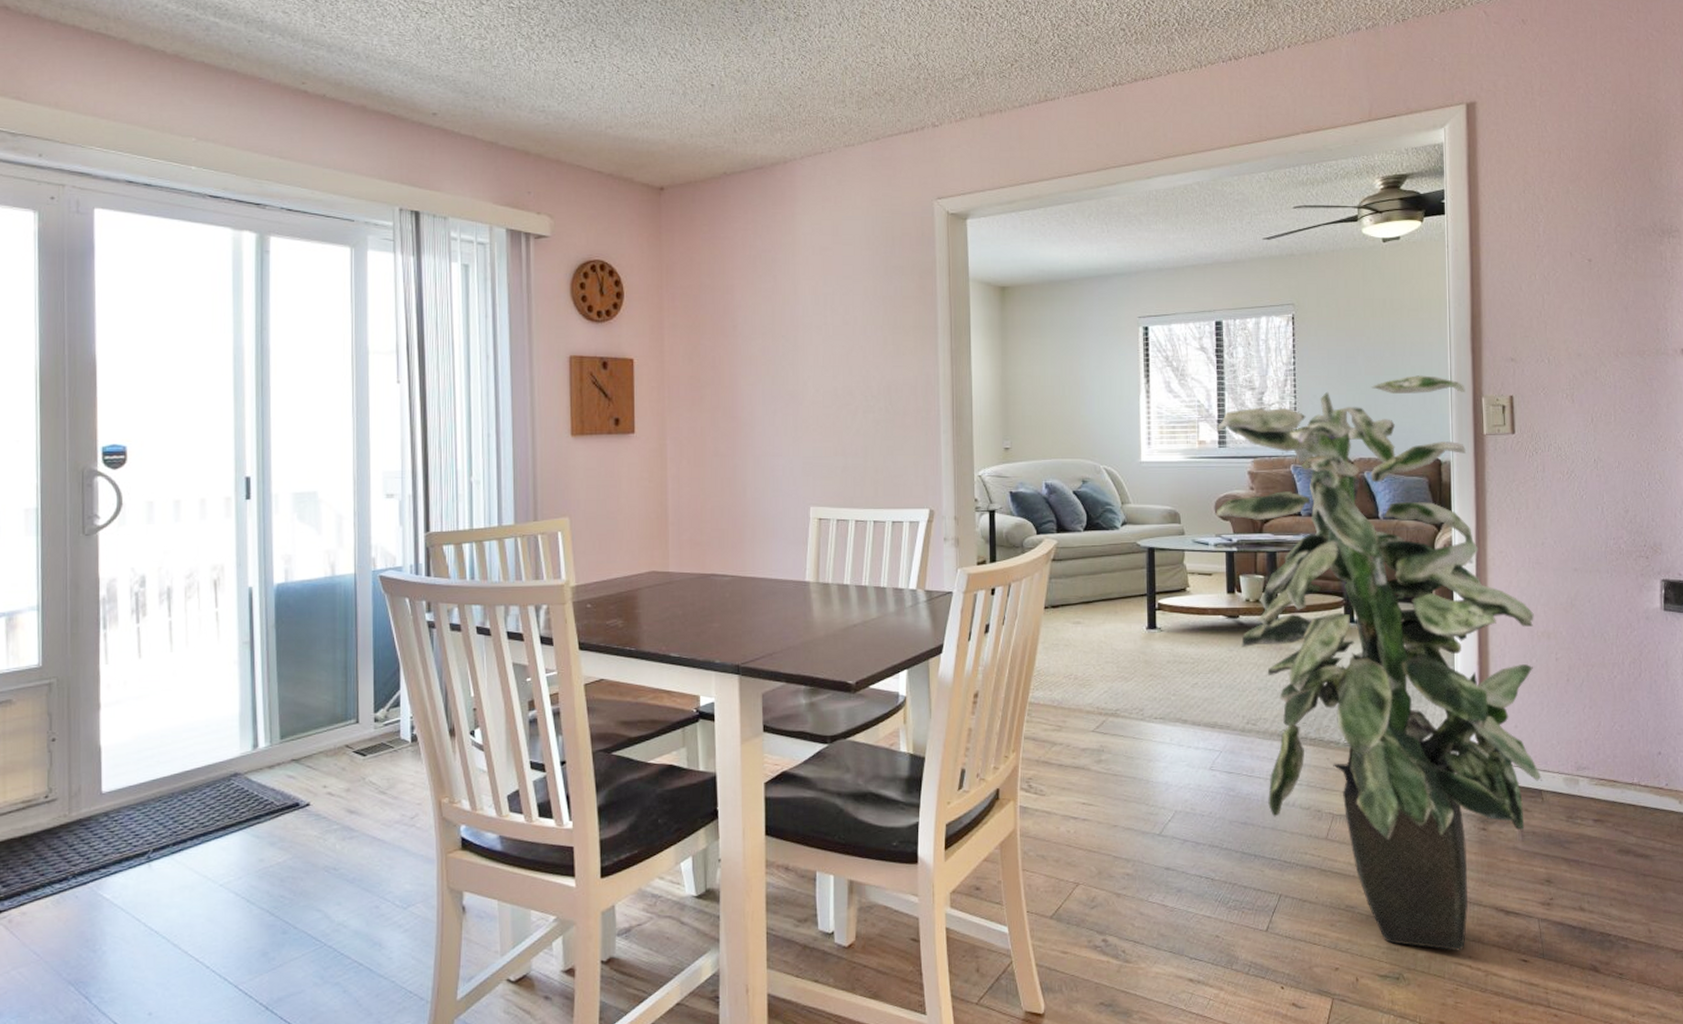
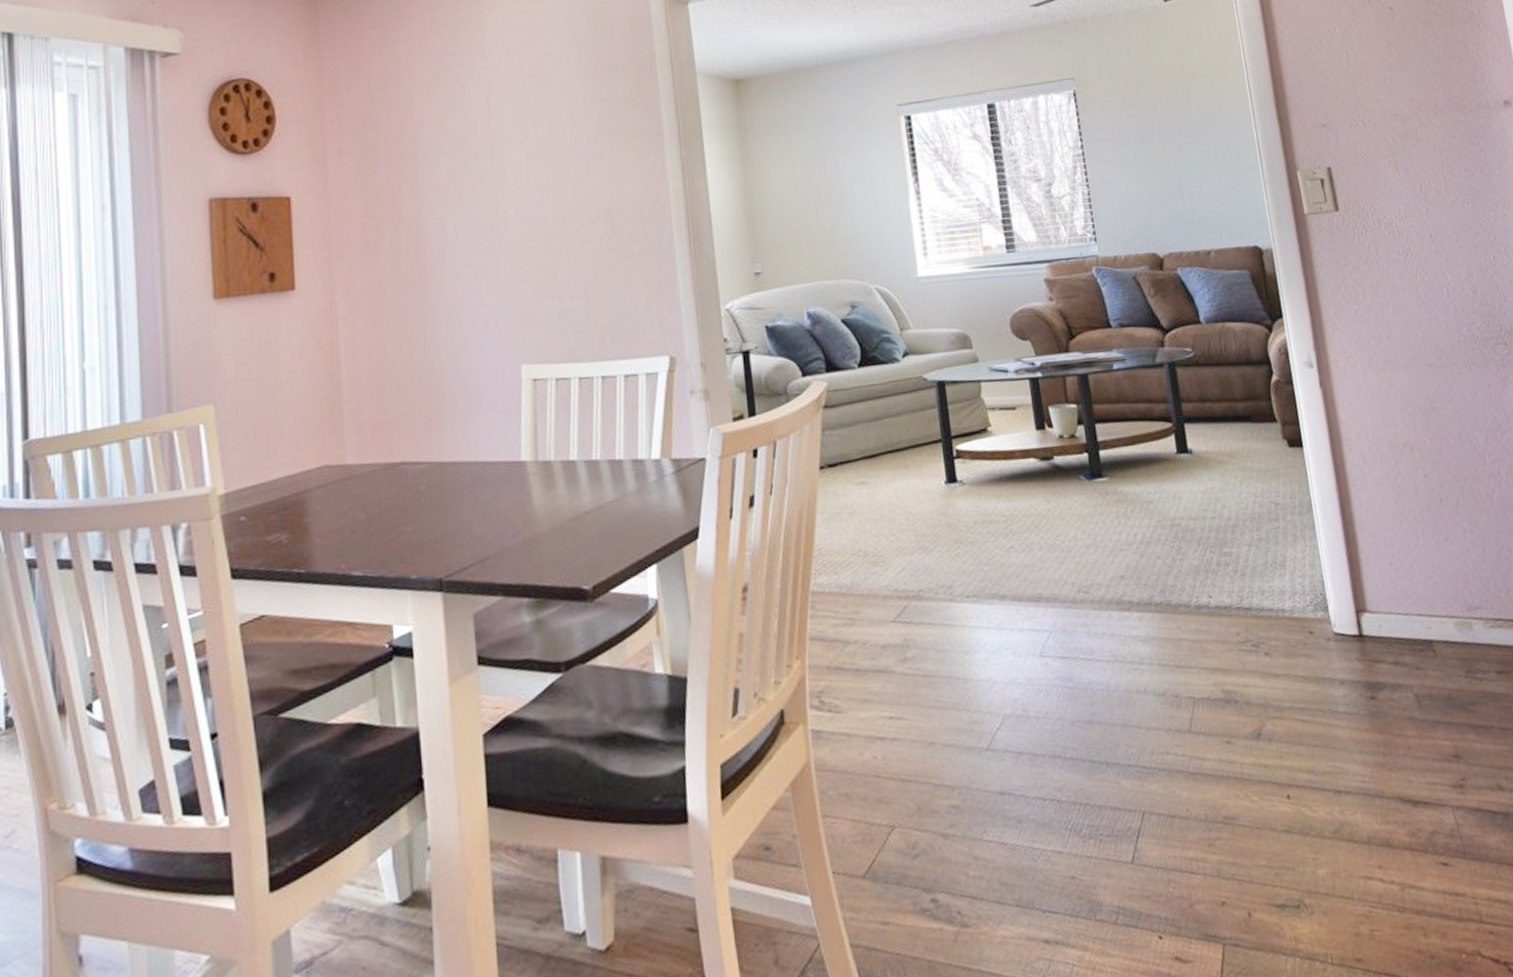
indoor plant: present [1216,375,1542,951] -> none [1002,150,1430,862]

